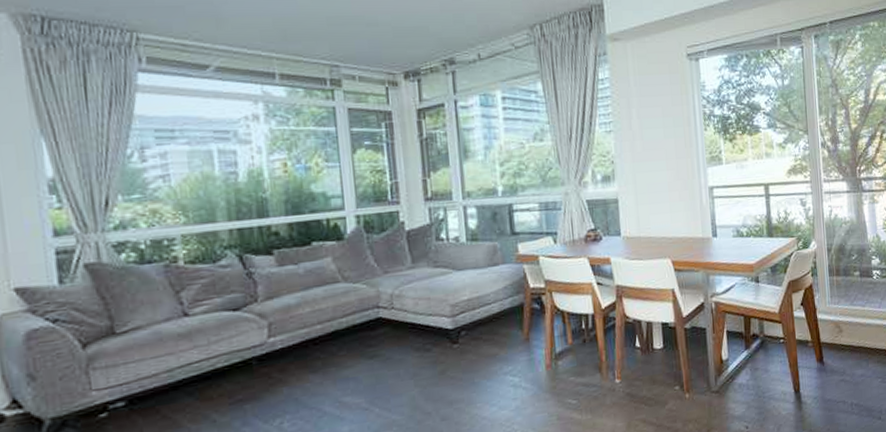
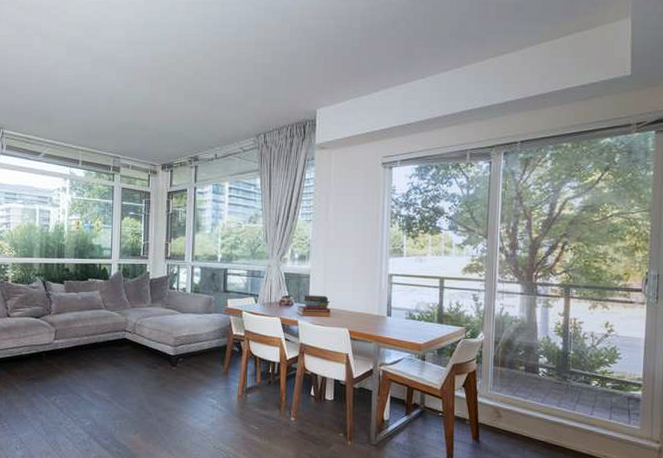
books: none [607,222,648,252] -> present [297,295,331,317]

